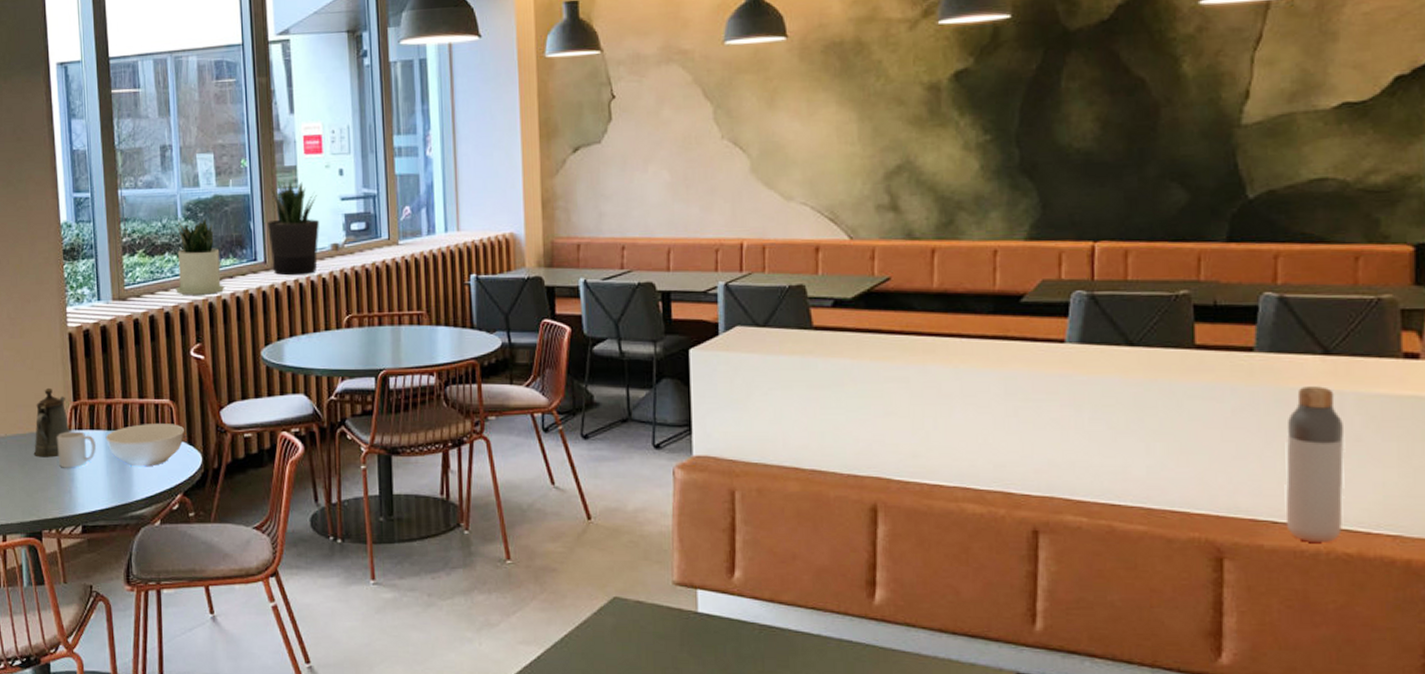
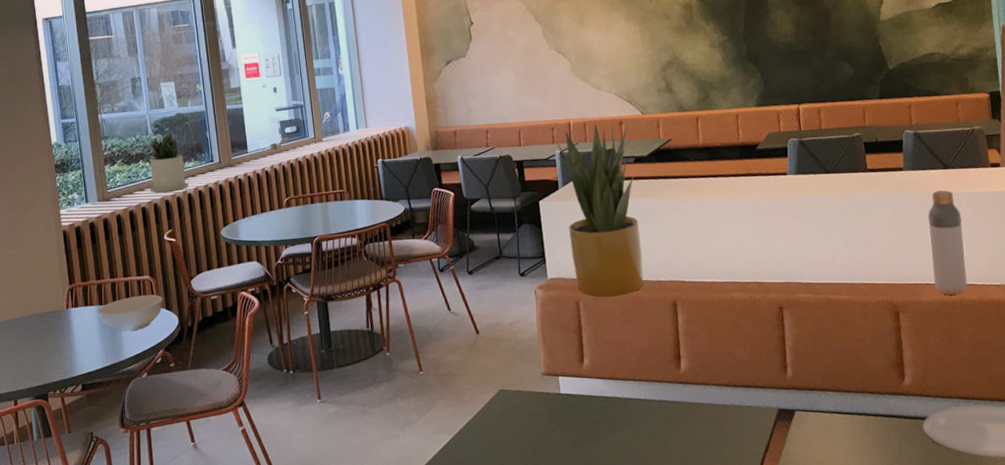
coffee pot: present [34,387,70,458] -> none [38,276,68,333]
mug: present [57,431,96,468] -> none [57,308,91,340]
planter: present [268,176,320,275] -> none [220,96,261,171]
planter: none [716,244,833,490] -> present [553,120,644,298]

